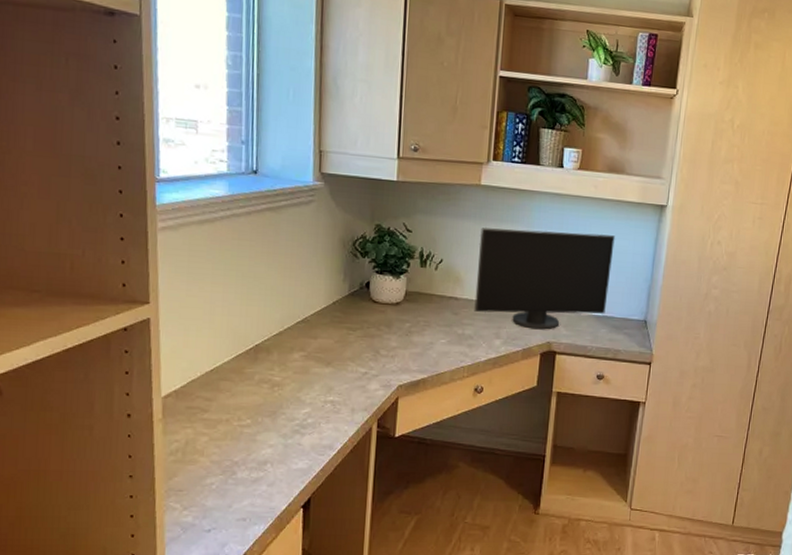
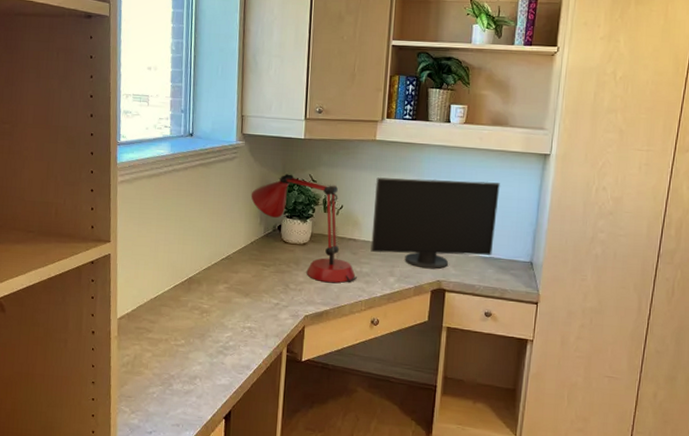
desk lamp: none [332,222,459,348] -> present [251,174,357,283]

